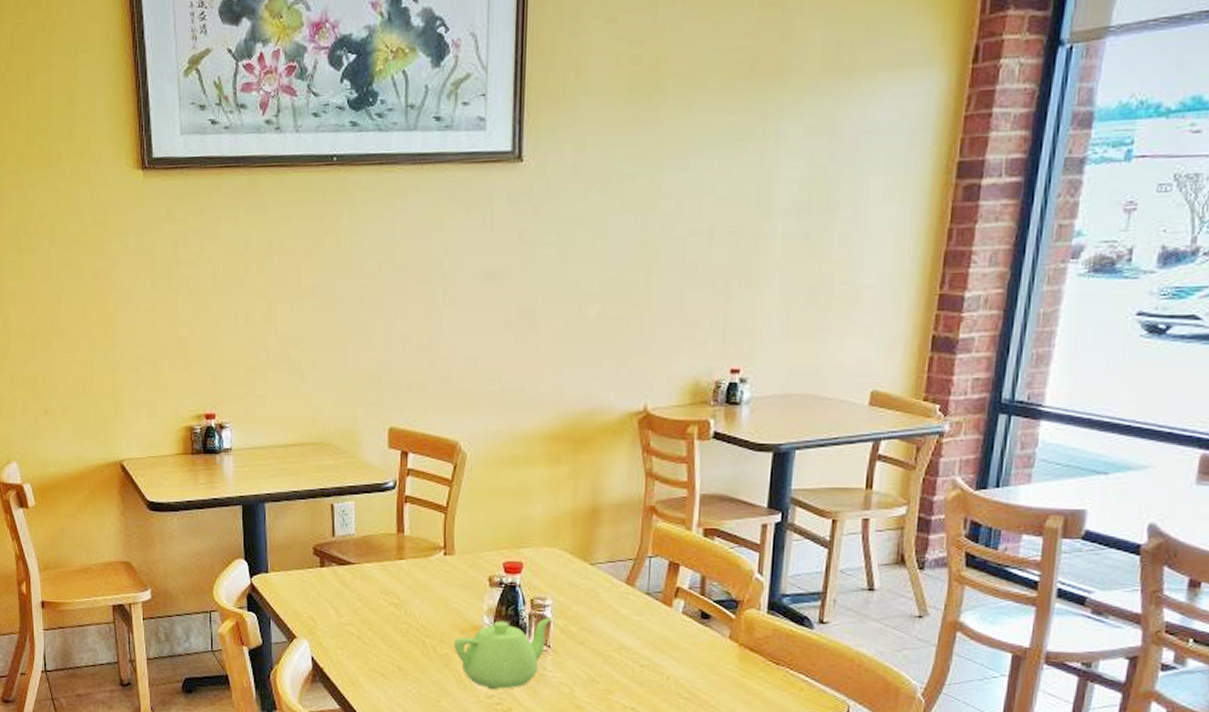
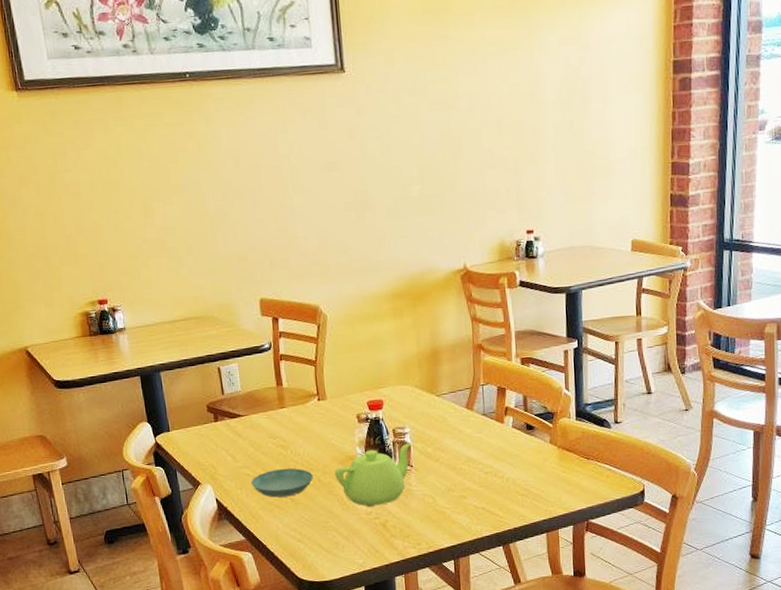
saucer: none [354,630,428,665] -> present [250,468,314,498]

